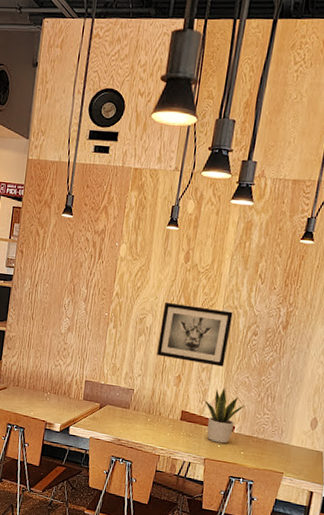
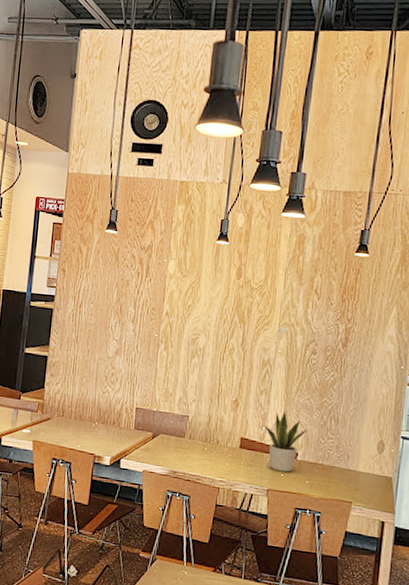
wall art: present [157,302,233,367] -> none [212,320,290,389]

